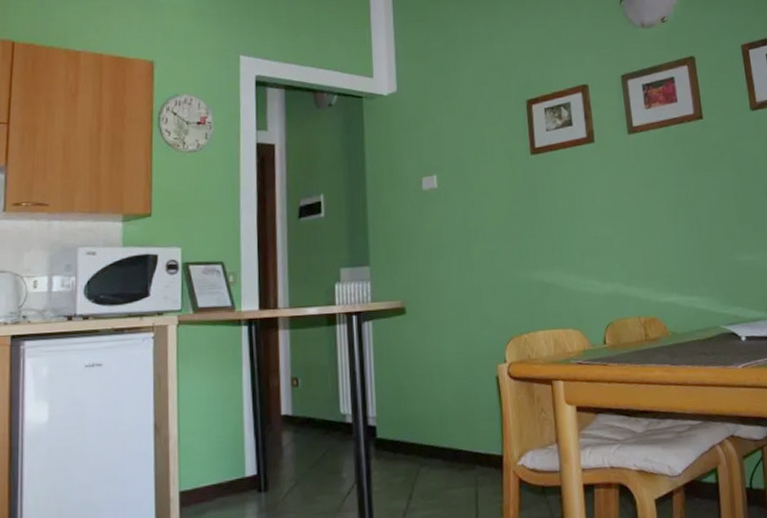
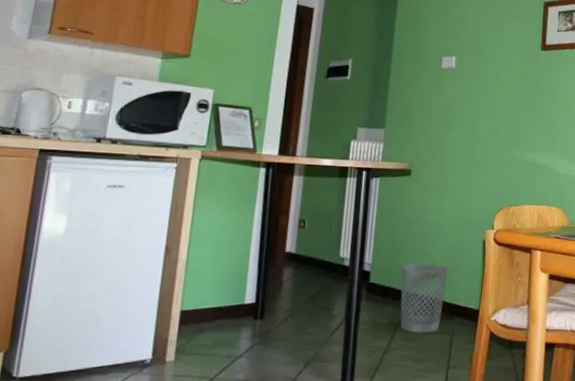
wastebasket: none [409,409,462,489] -> present [400,263,448,333]

